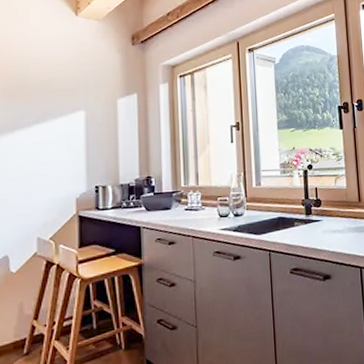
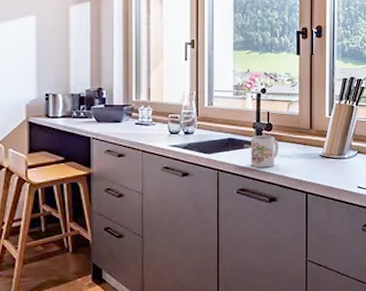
mug: none [301,211,329,246] -> present [251,135,278,168]

